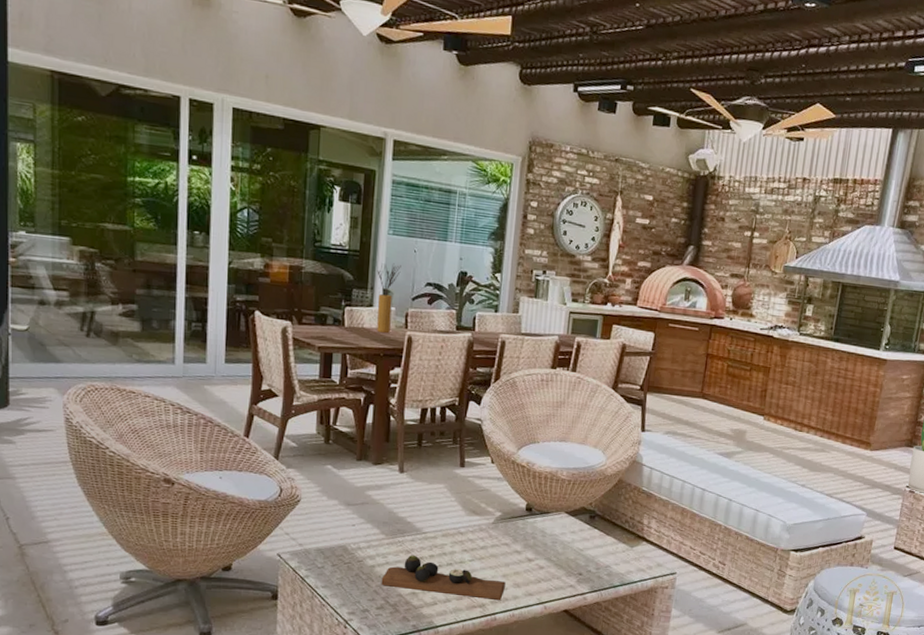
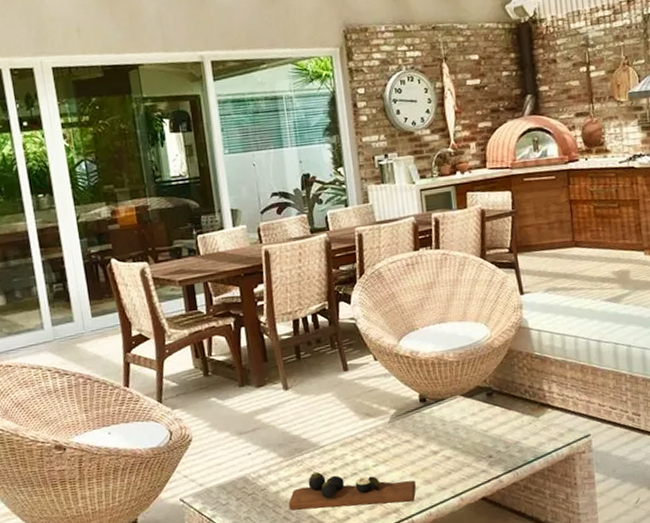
vase: present [377,263,401,334] -> none [221,181,246,254]

